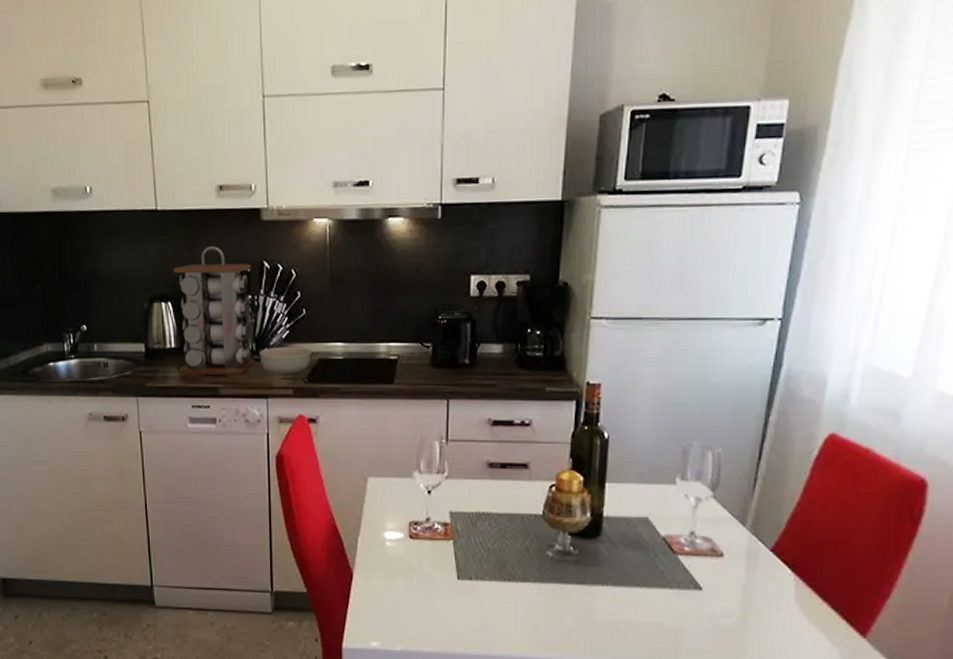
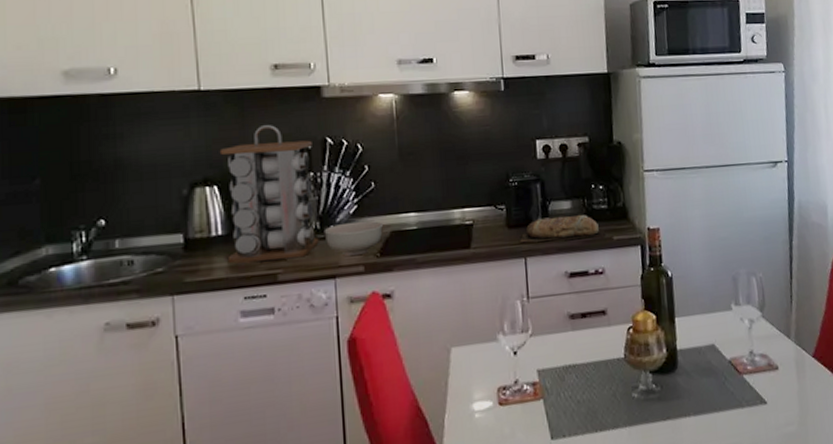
bread loaf: none [444,360,538,388] -> present [520,214,606,243]

